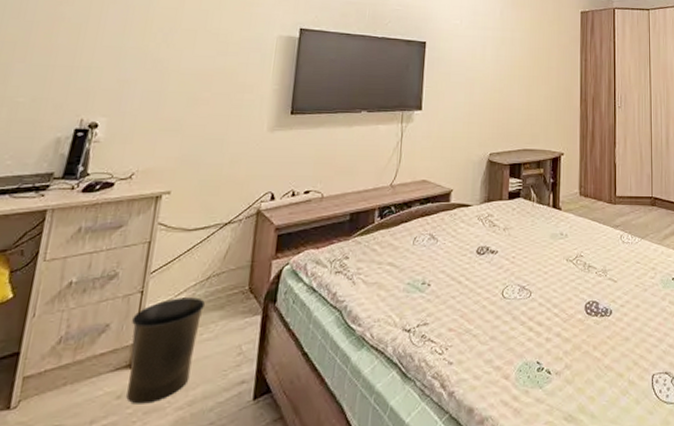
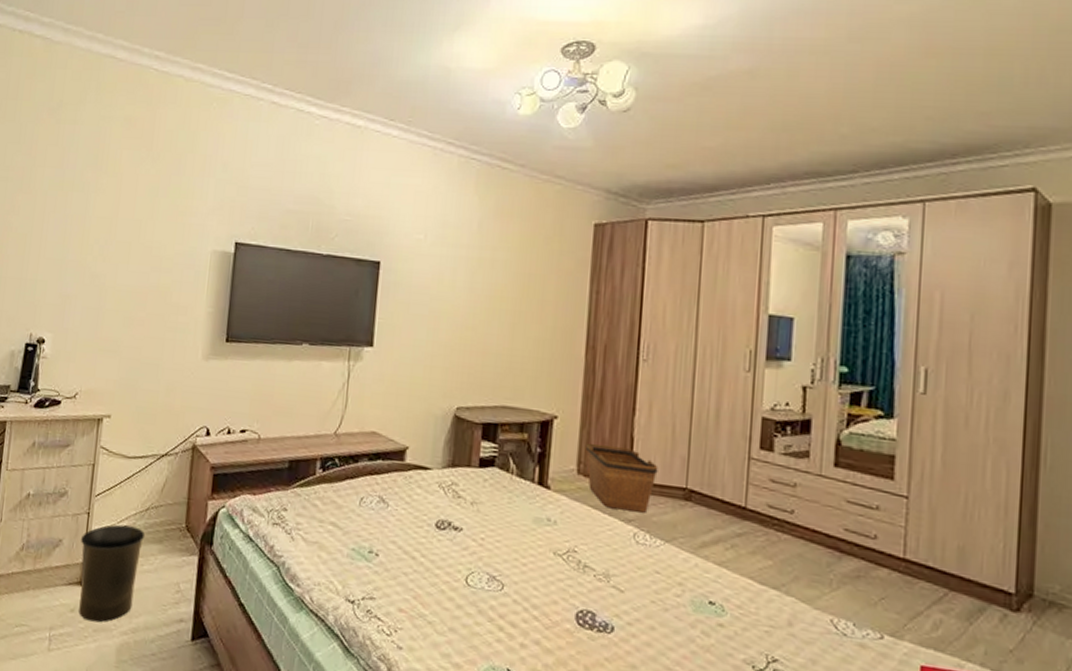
bicycle basket: none [585,172,633,219] -> present [586,444,659,513]

